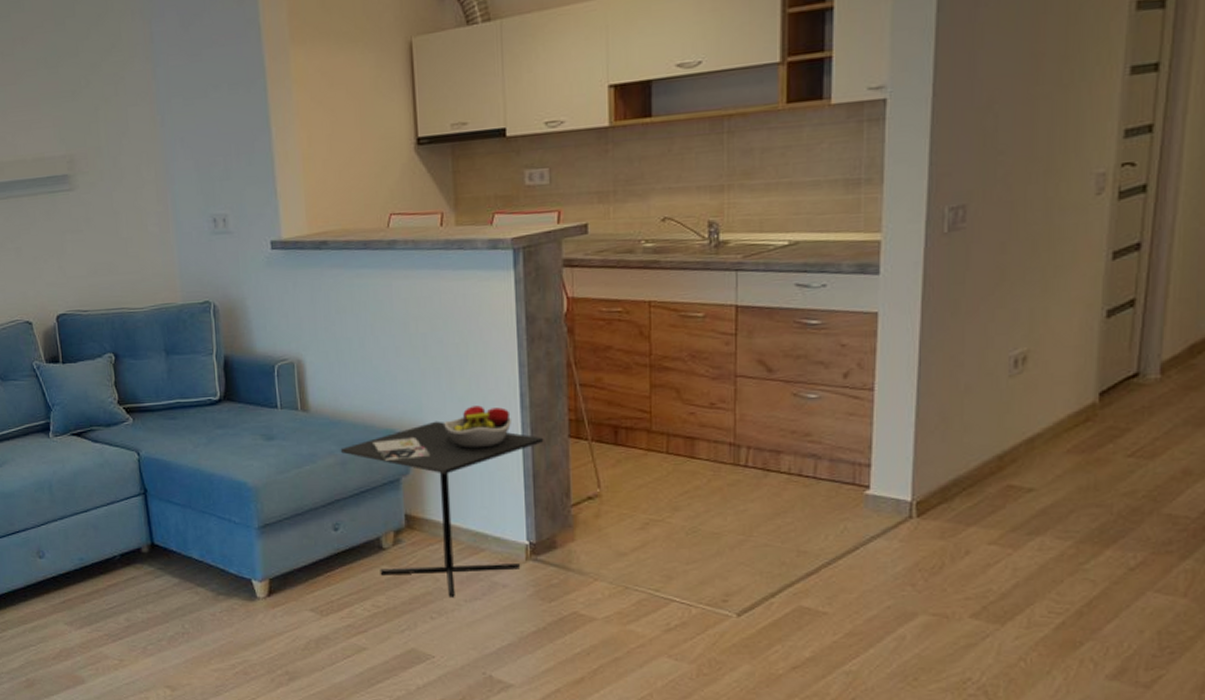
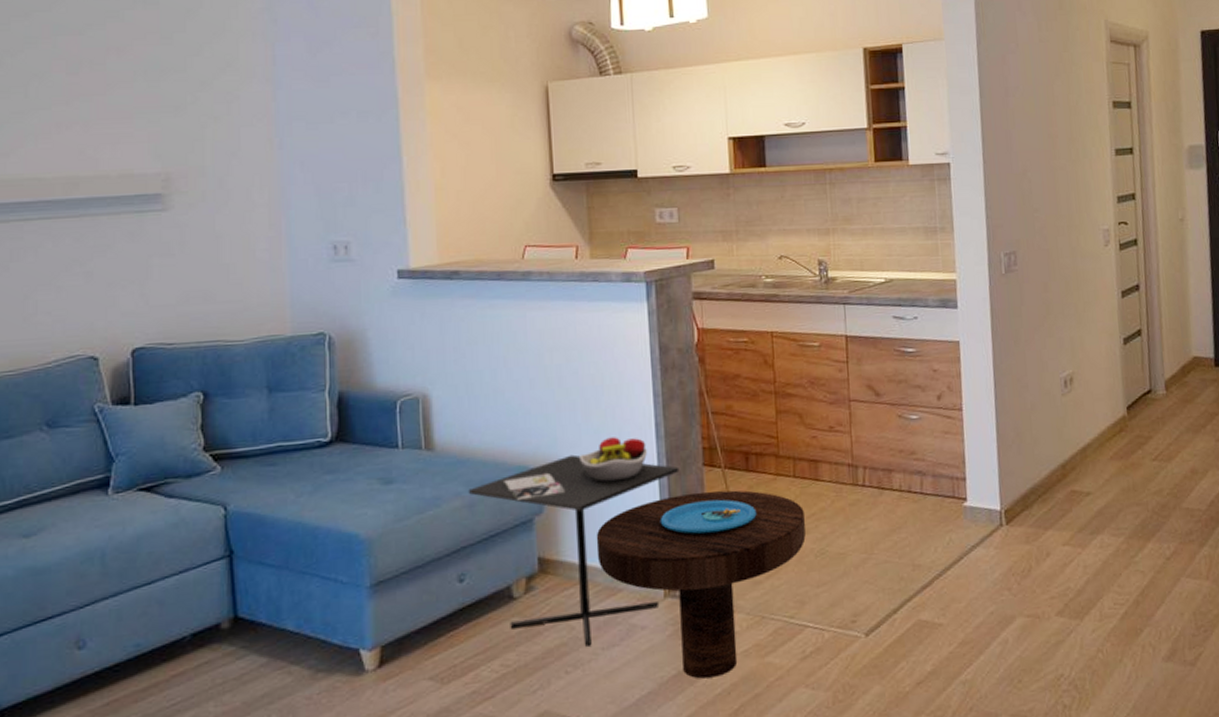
side table: none [459,462,678,638] -> present [596,490,806,679]

